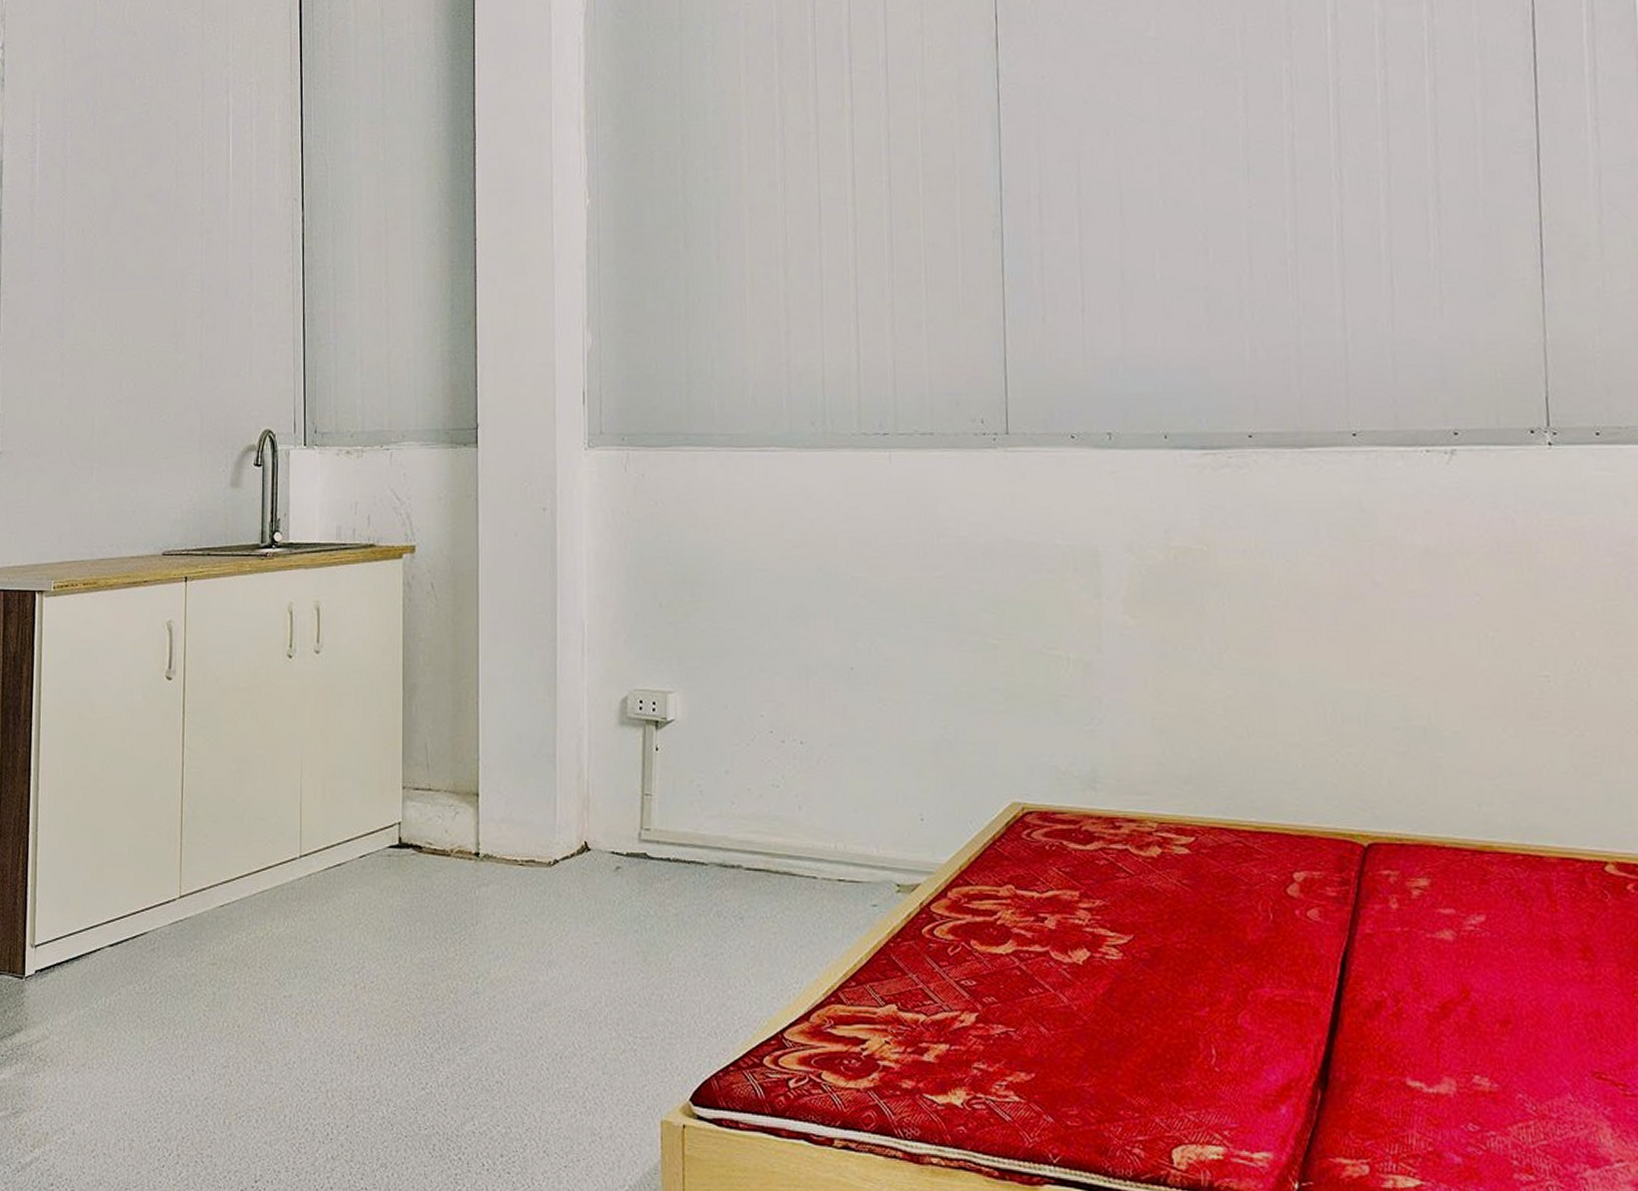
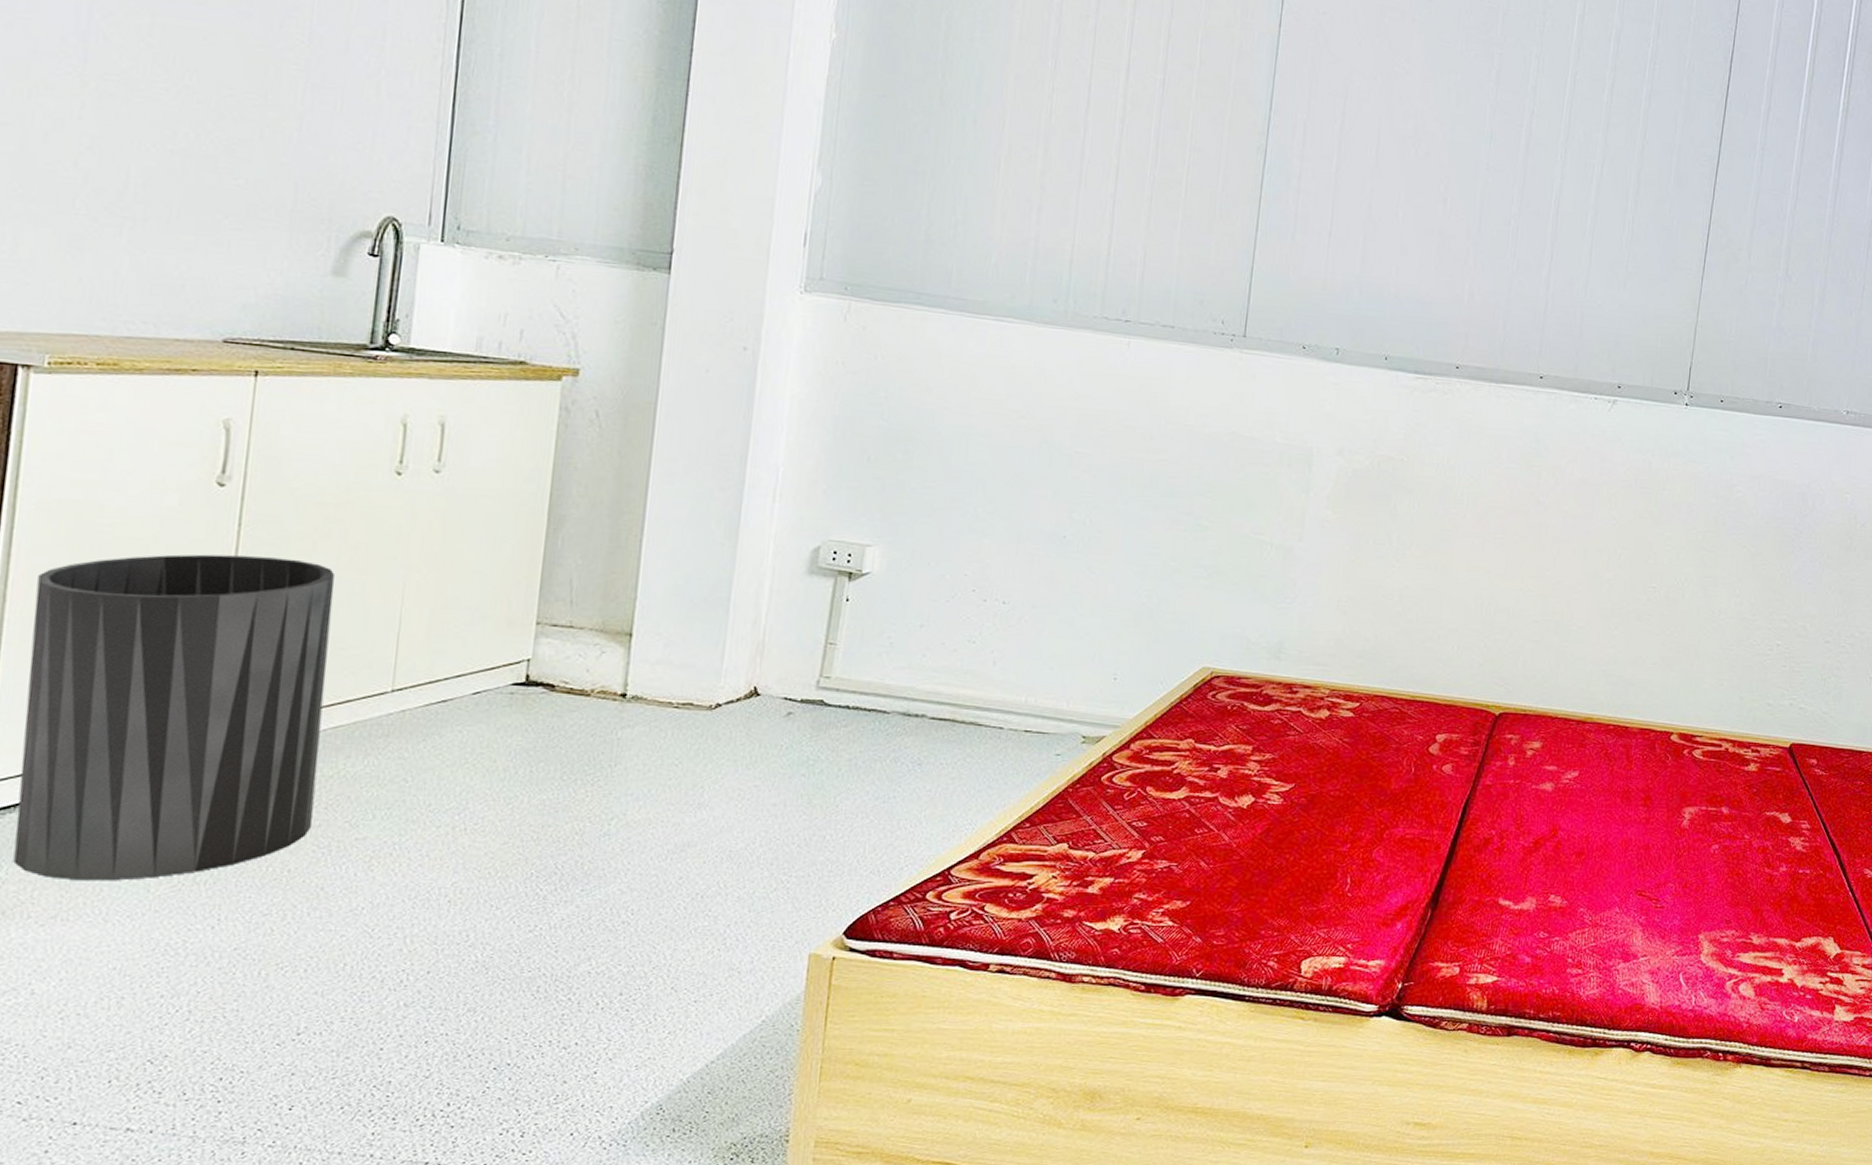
trash can: none [55,739,252,1032] -> present [13,554,335,880]

